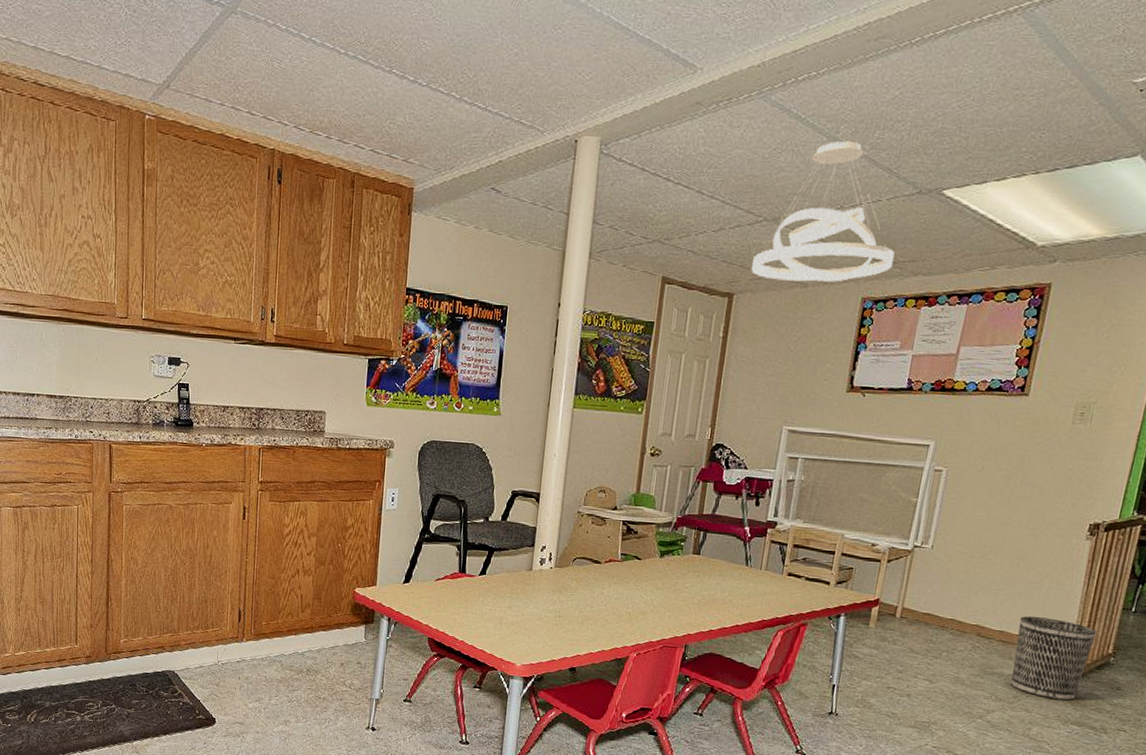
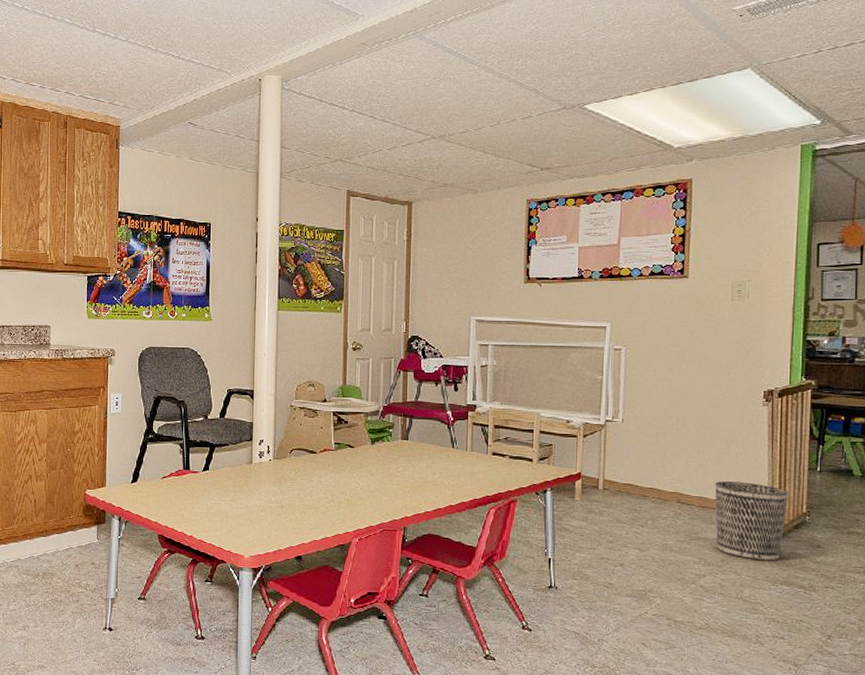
pendant light: present [752,140,895,282] -> none [426,68,550,188]

